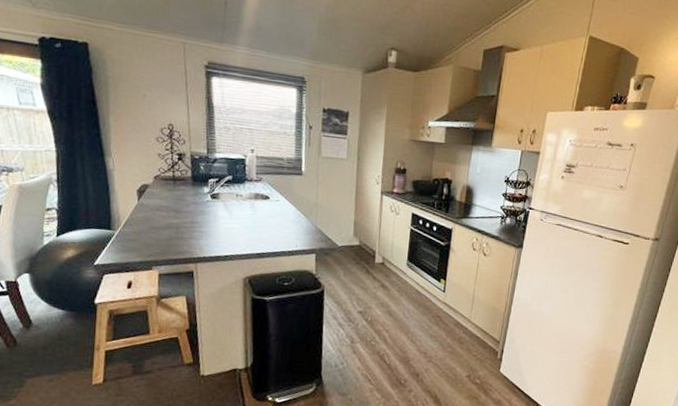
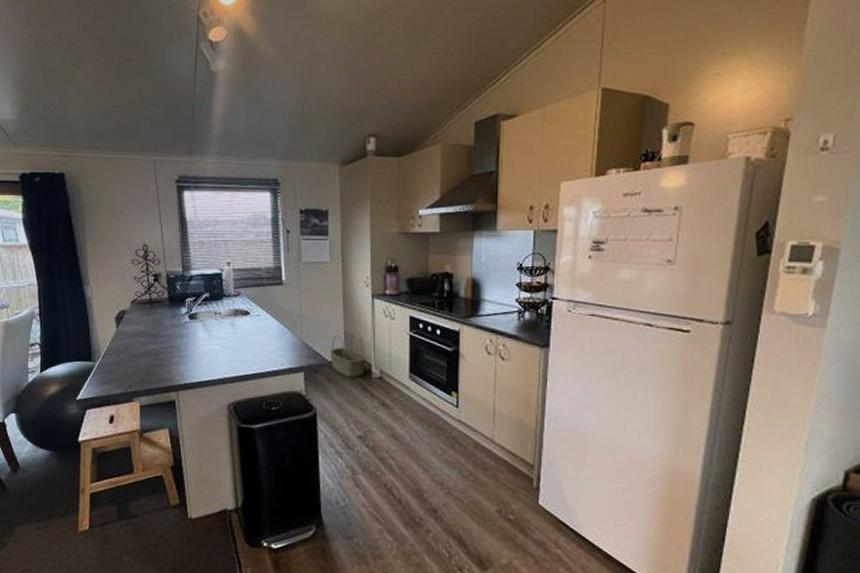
basket: none [340,223,371,262] -> present [330,332,365,377]

